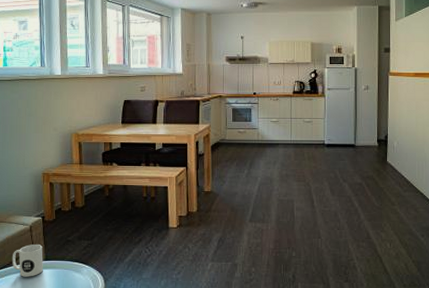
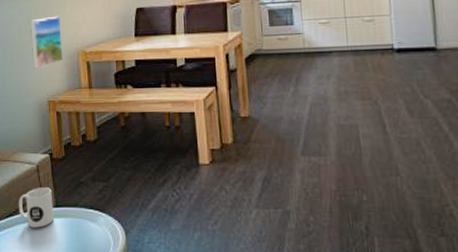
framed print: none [29,102,58,146] -> present [30,15,63,69]

